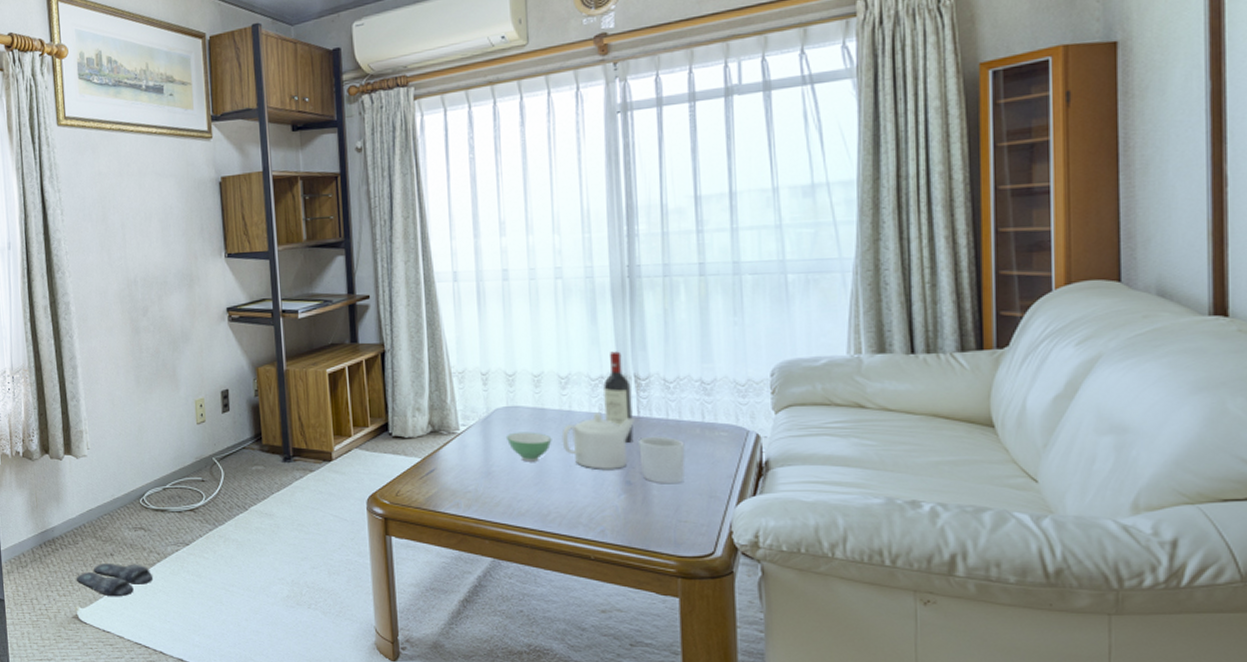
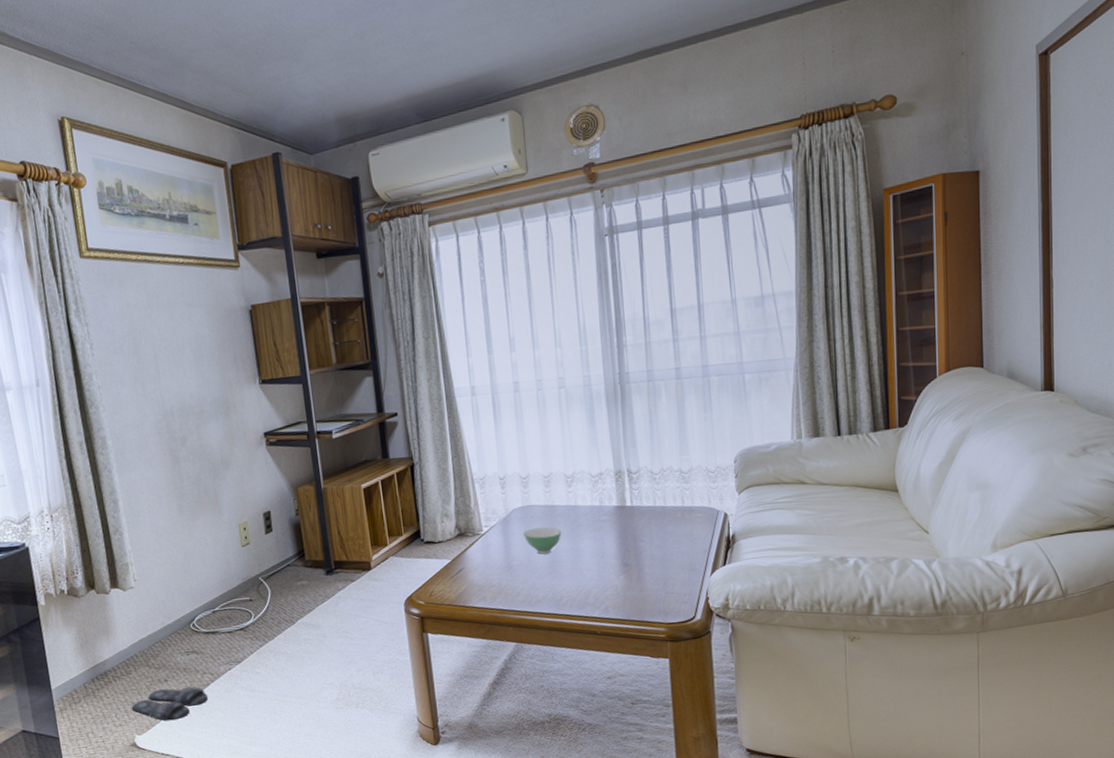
teapot: present [561,412,634,471] -> none [569,505,629,556]
wine bottle: present [603,351,634,442] -> none [602,450,628,530]
mug: present [638,436,686,484] -> none [632,521,671,563]

